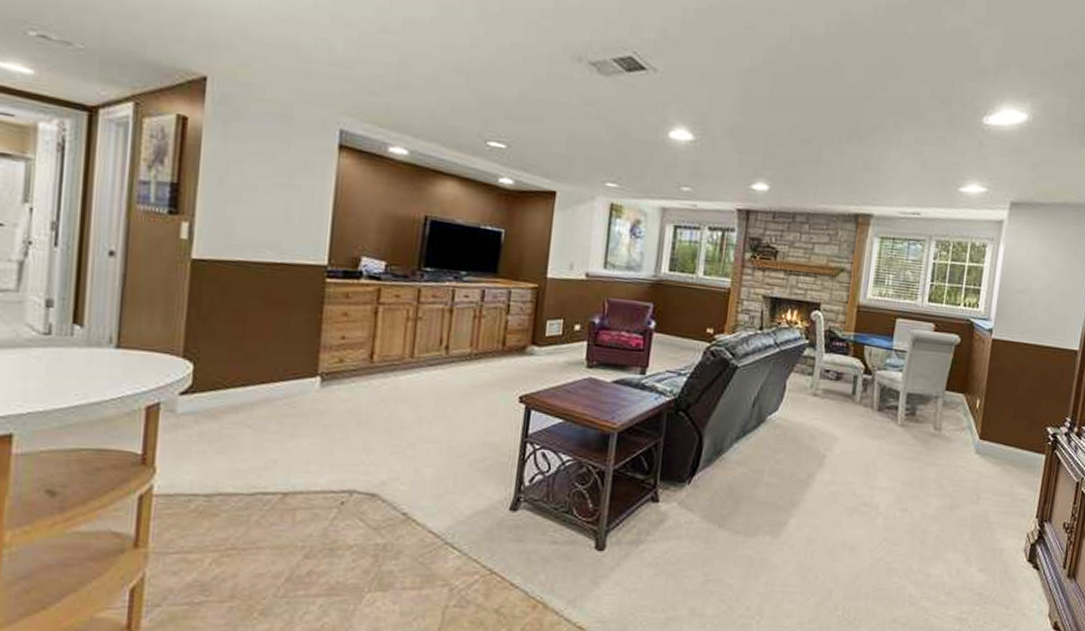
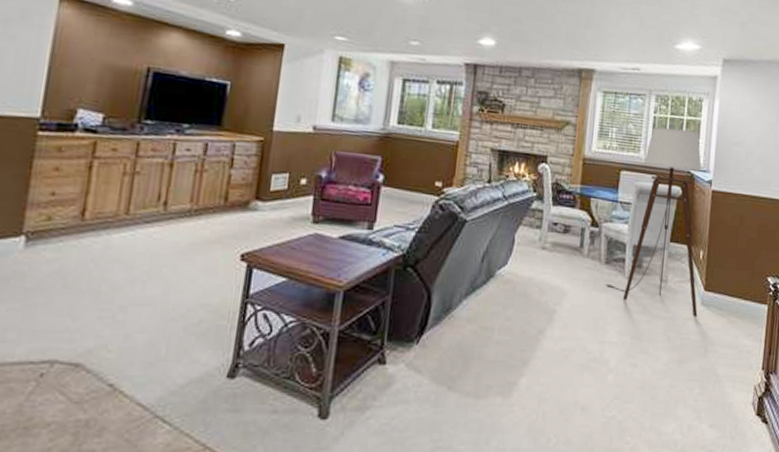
floor lamp: none [877,274,982,465] -> present [605,127,702,317]

